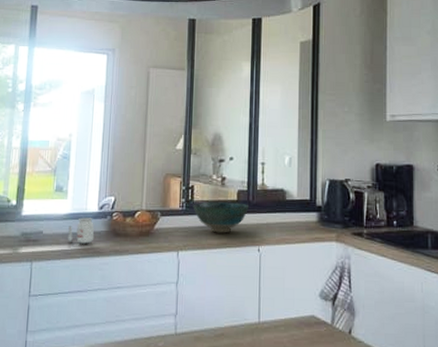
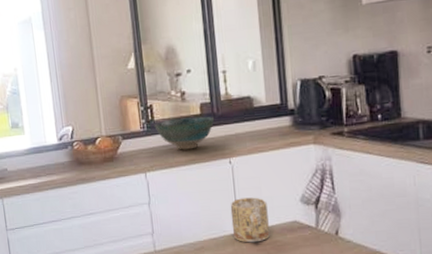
candle: present [68,217,95,244] -> none [31,150,59,176]
mug: none [253,287,288,334] -> present [230,197,270,243]

